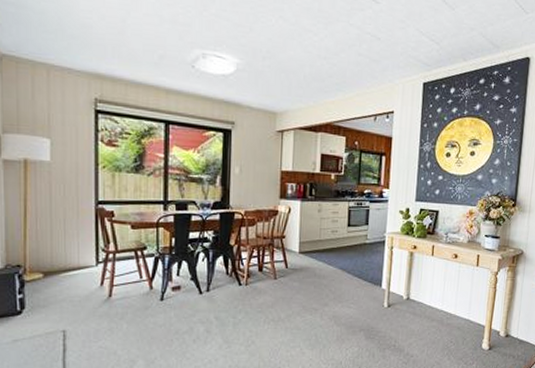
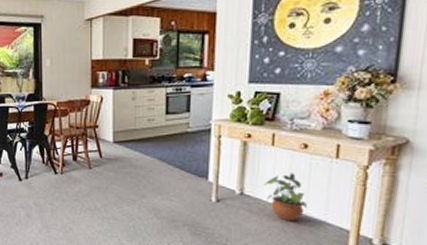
potted plant: none [426,279,457,321] -> present [265,173,308,221]

